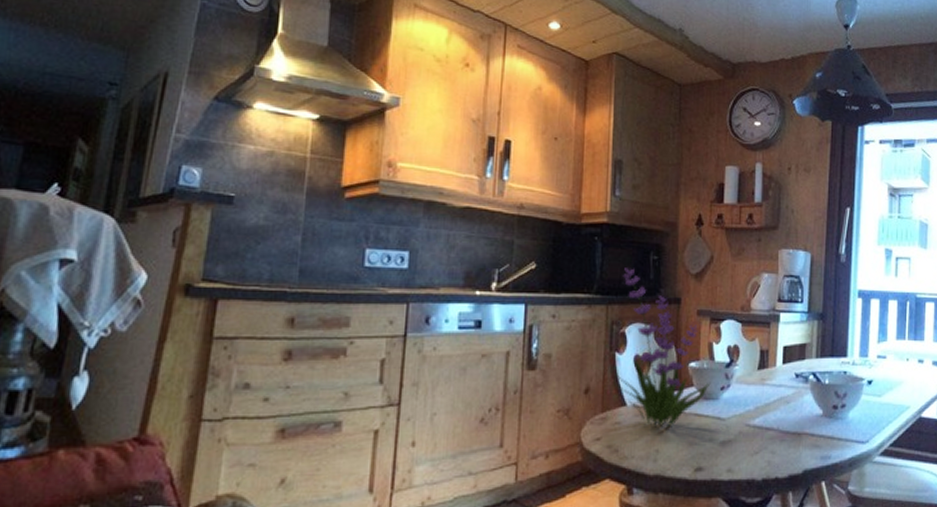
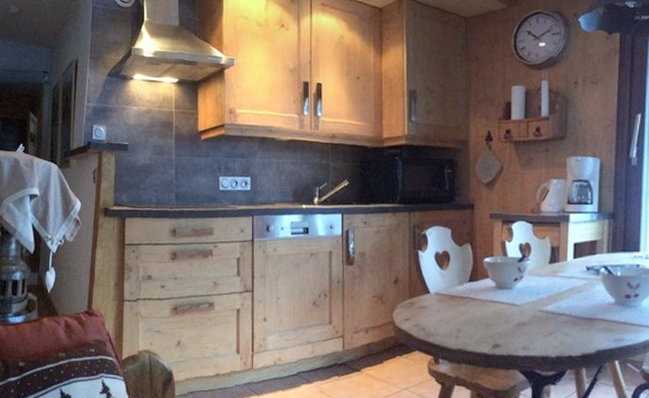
plant: present [615,268,711,428] -> none [419,181,505,311]

